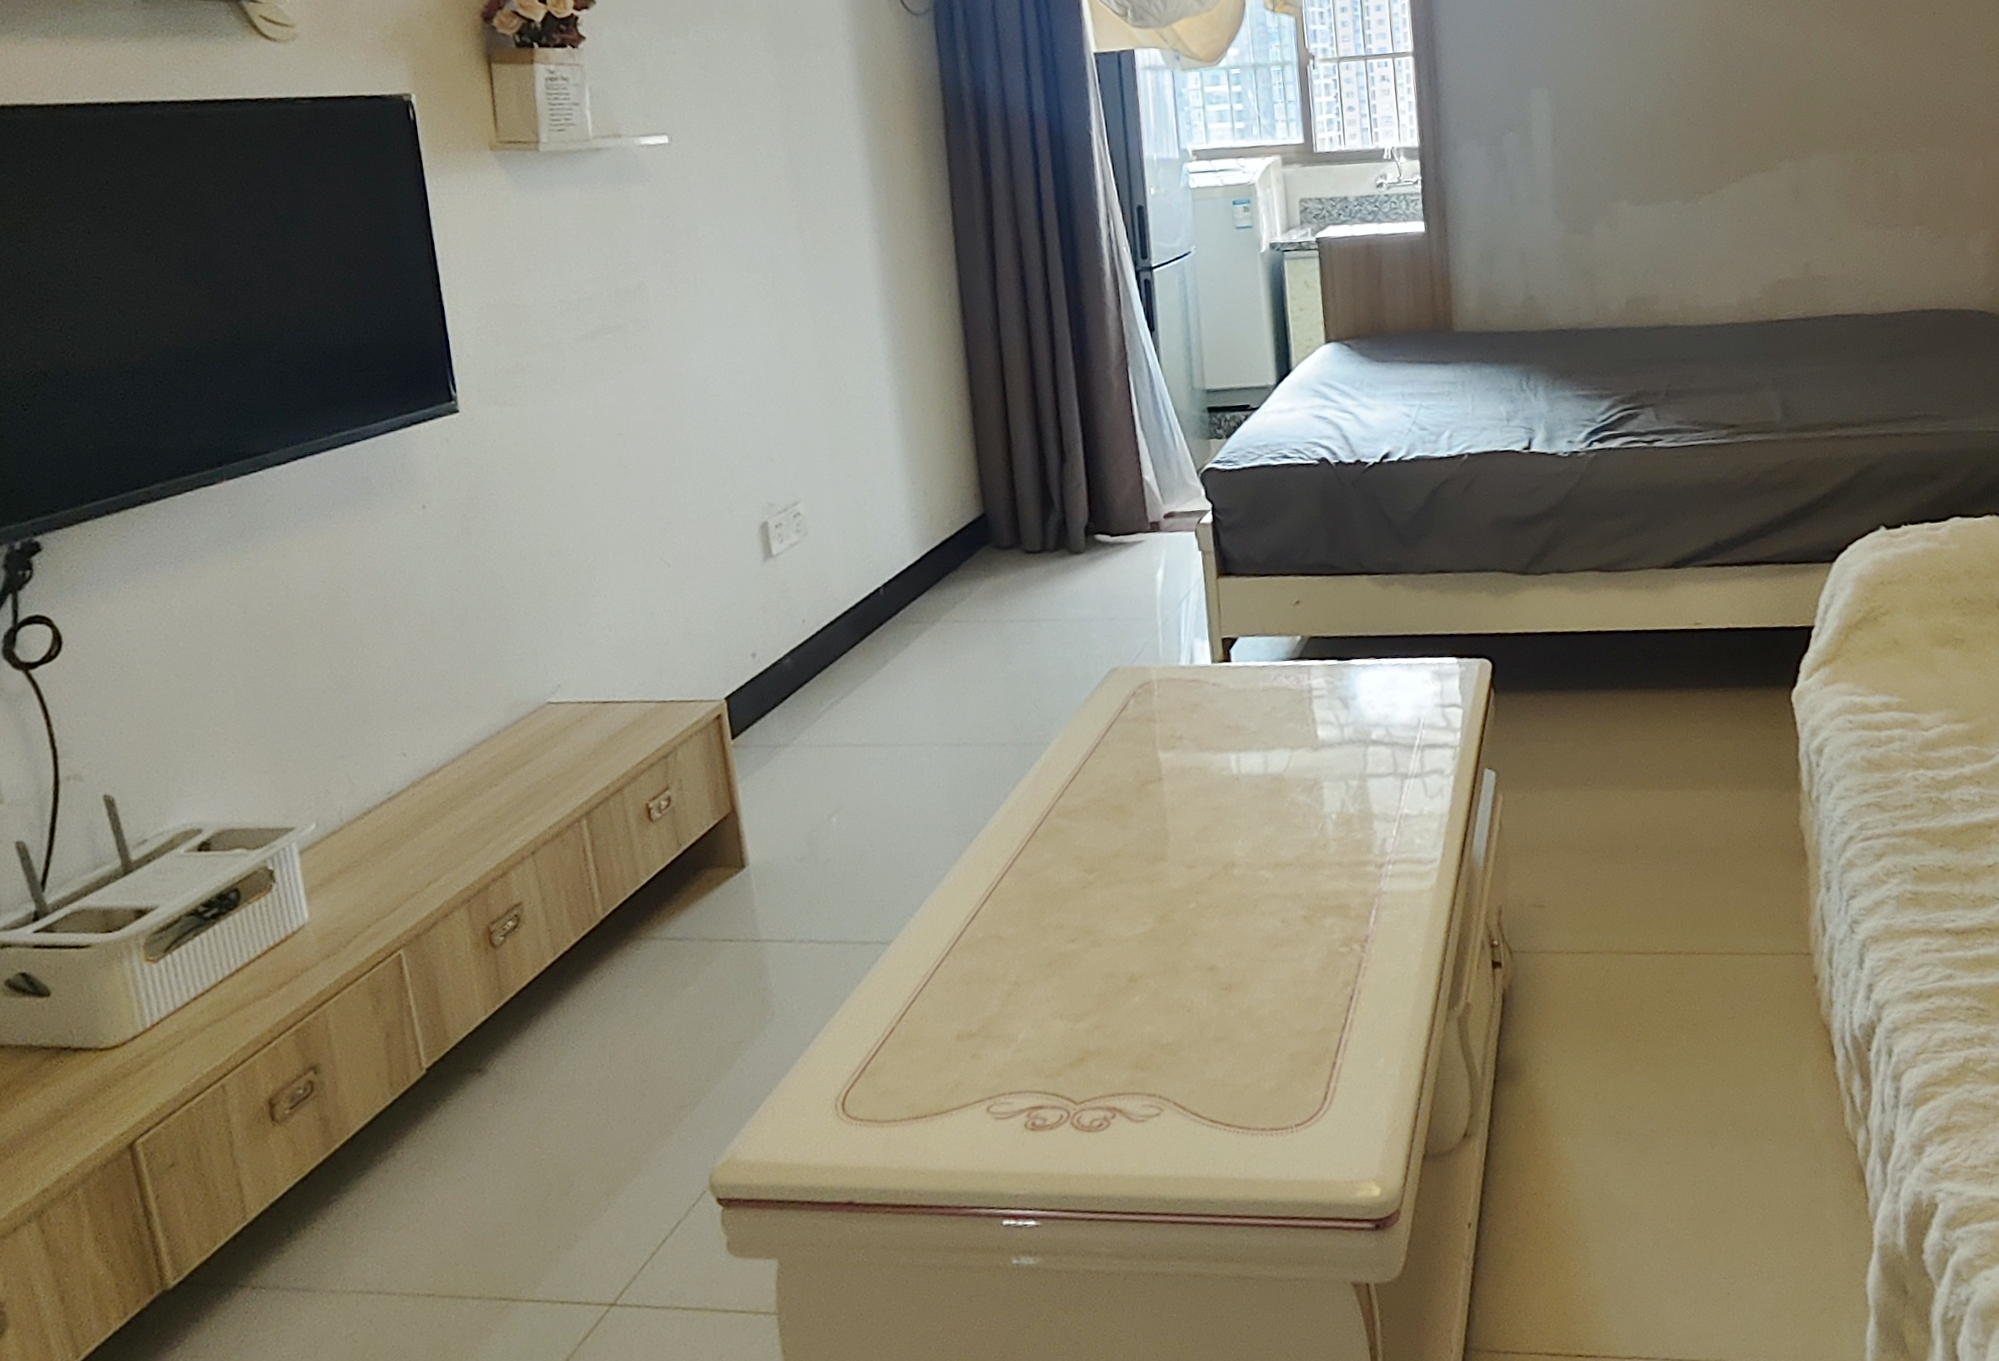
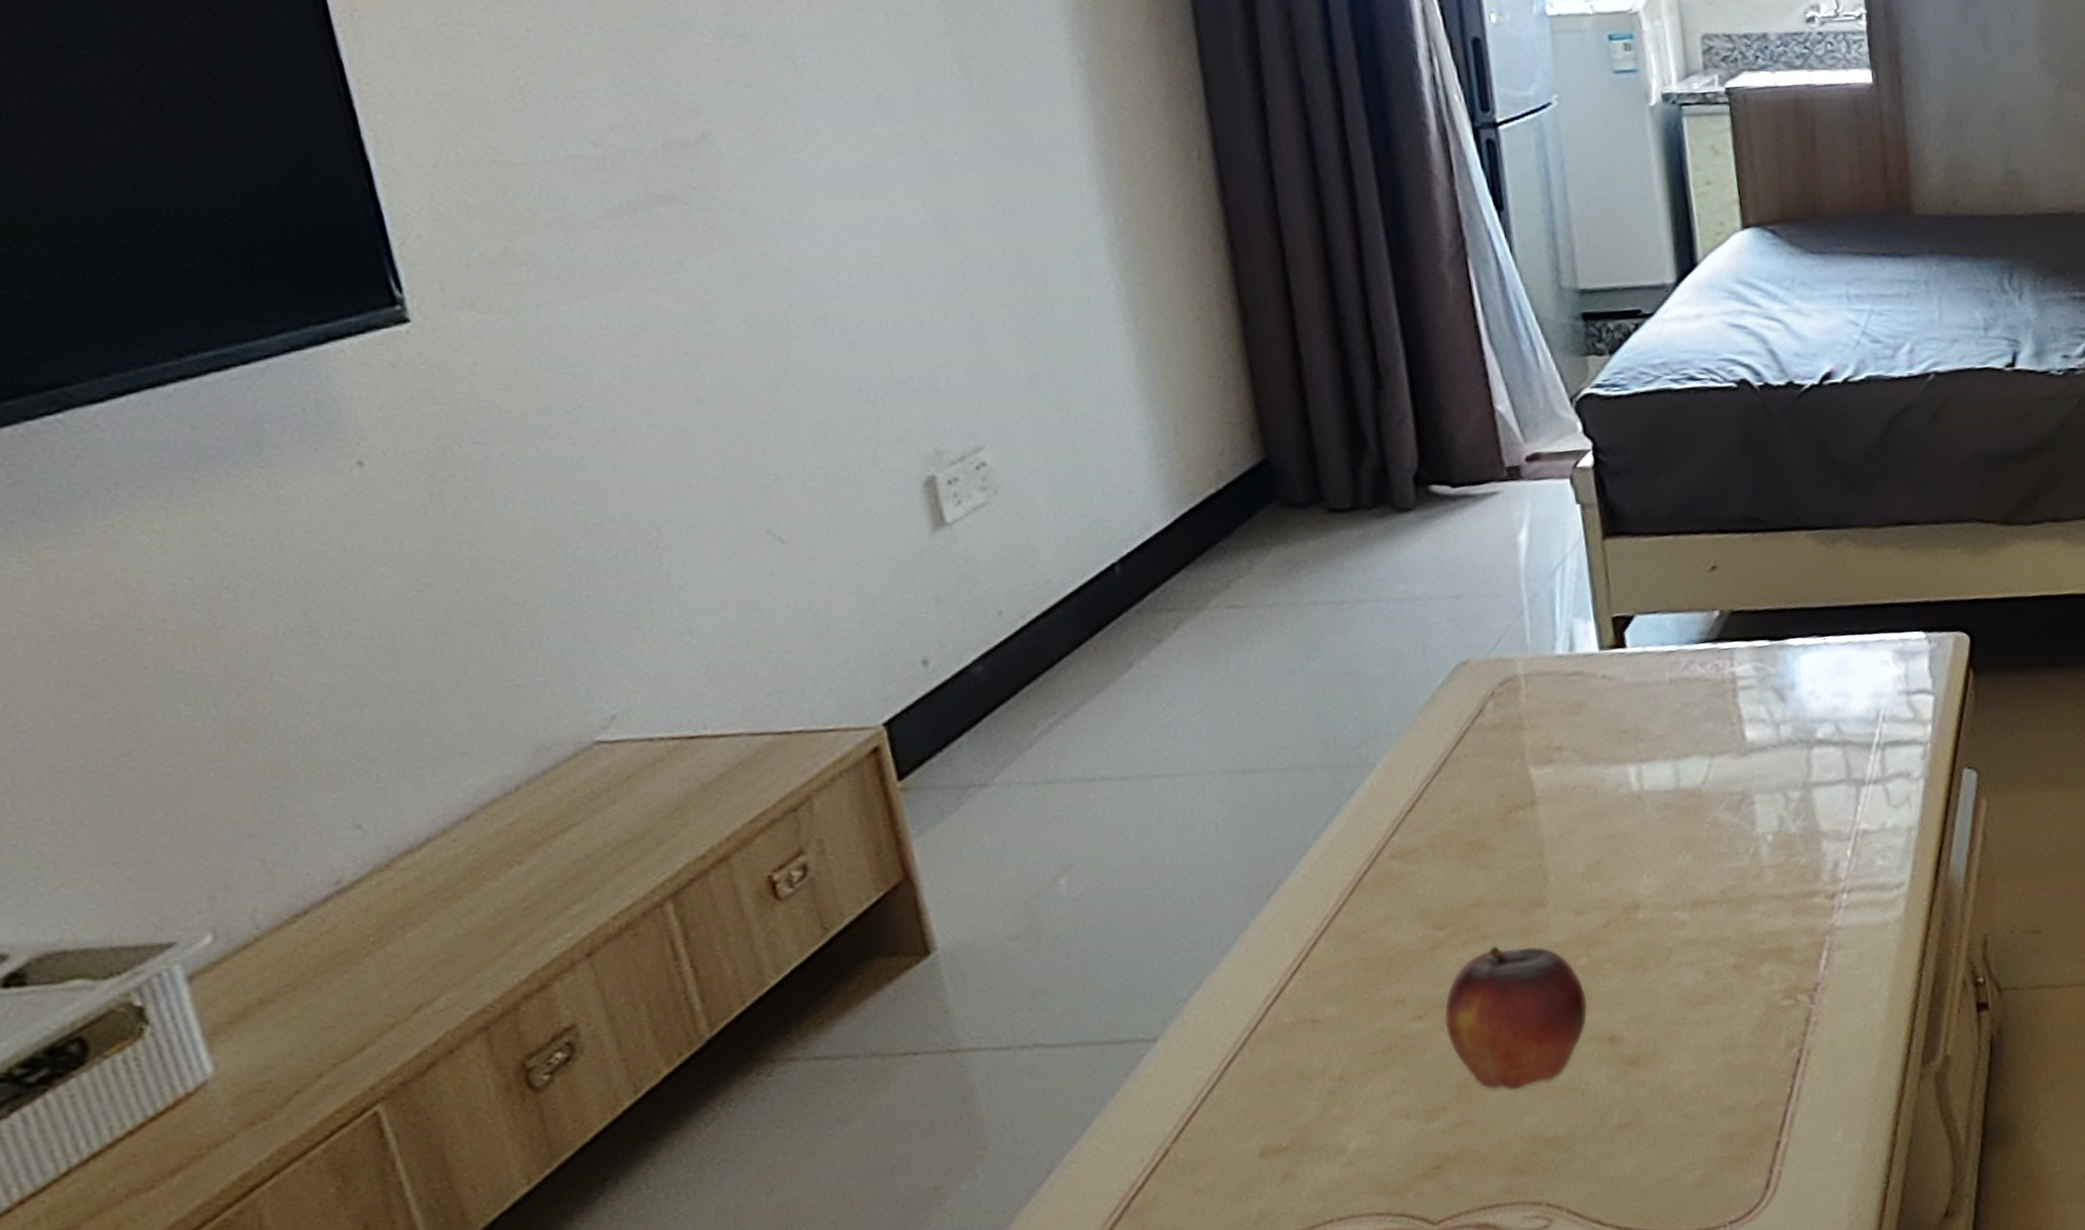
fruit: none [1090,889,1194,1003] -> present [1444,946,1587,1090]

